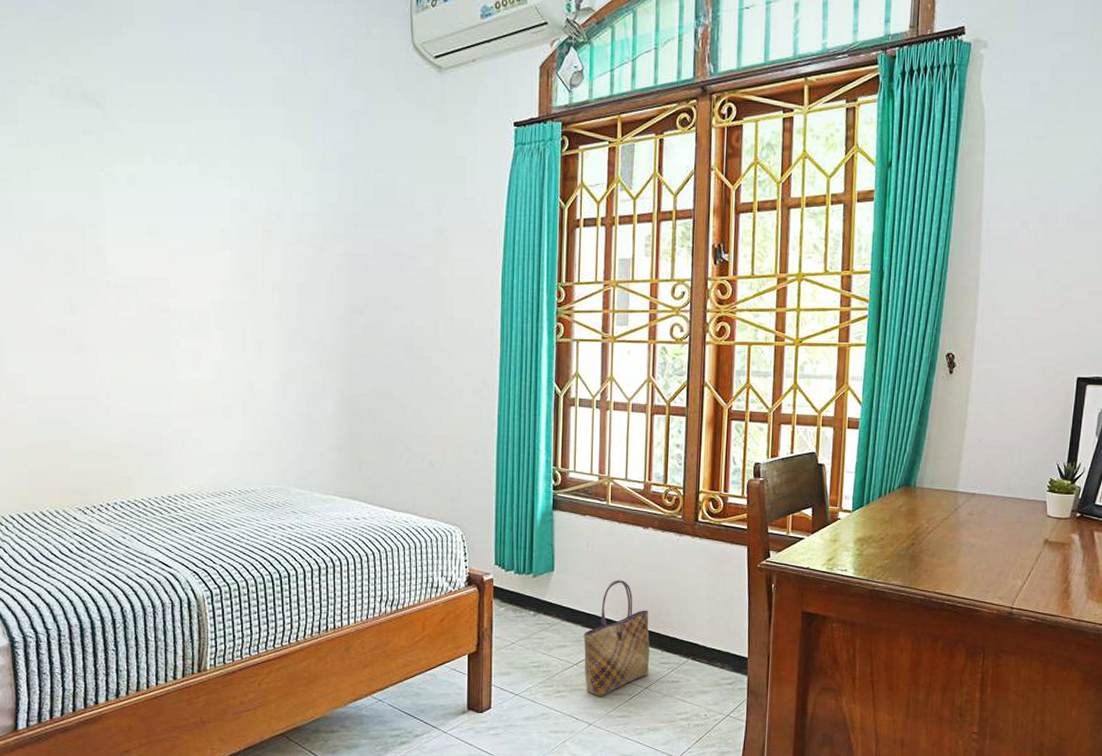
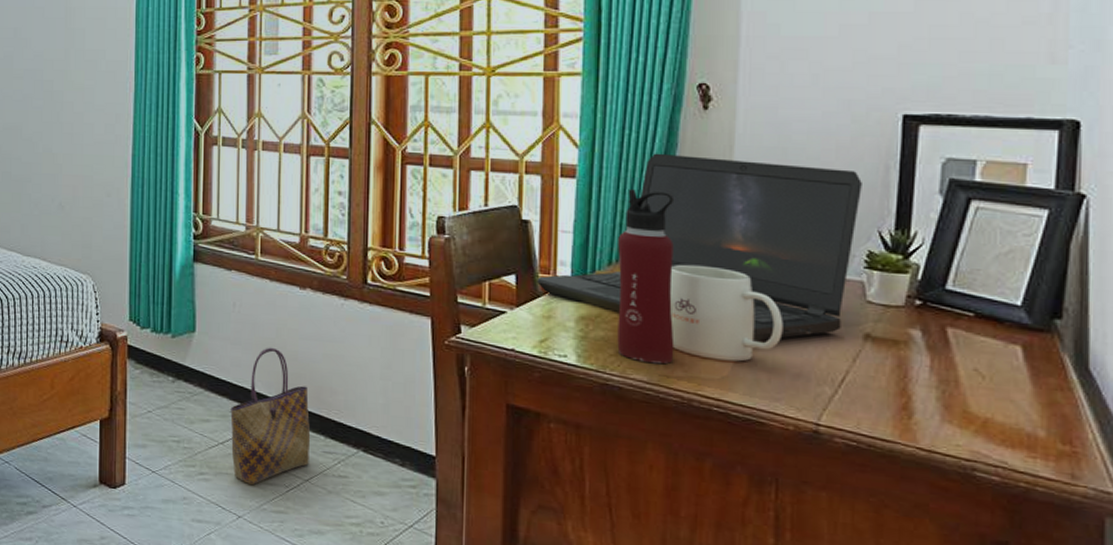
laptop computer: none [827,408,1049,550] -> present [537,153,862,342]
water bottle: none [882,437,927,572] -> present [617,189,675,364]
mug: none [920,494,994,566] -> present [669,264,783,362]

